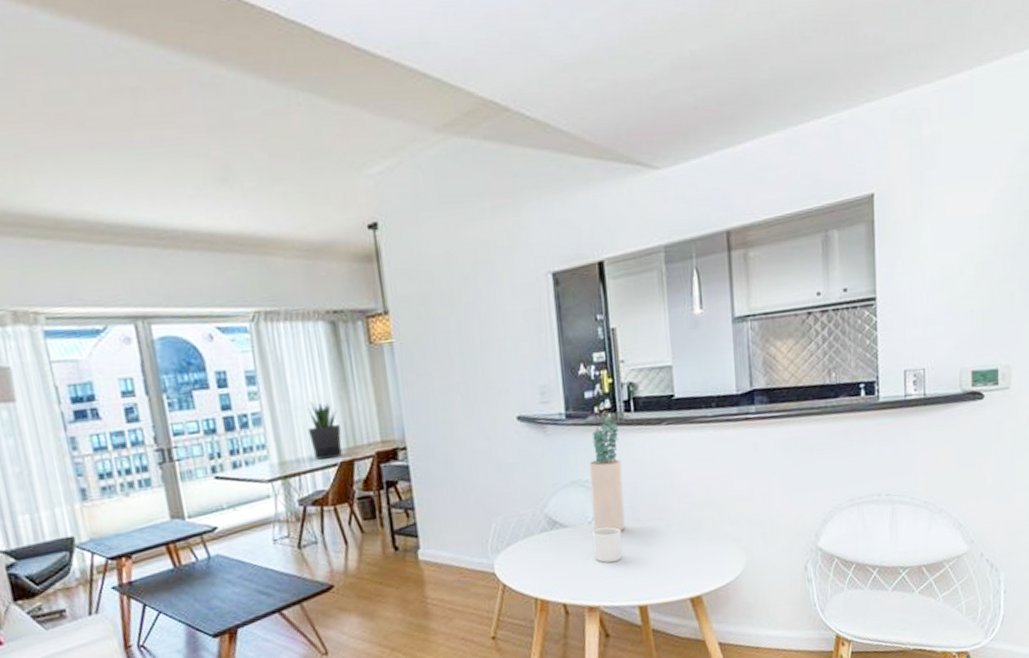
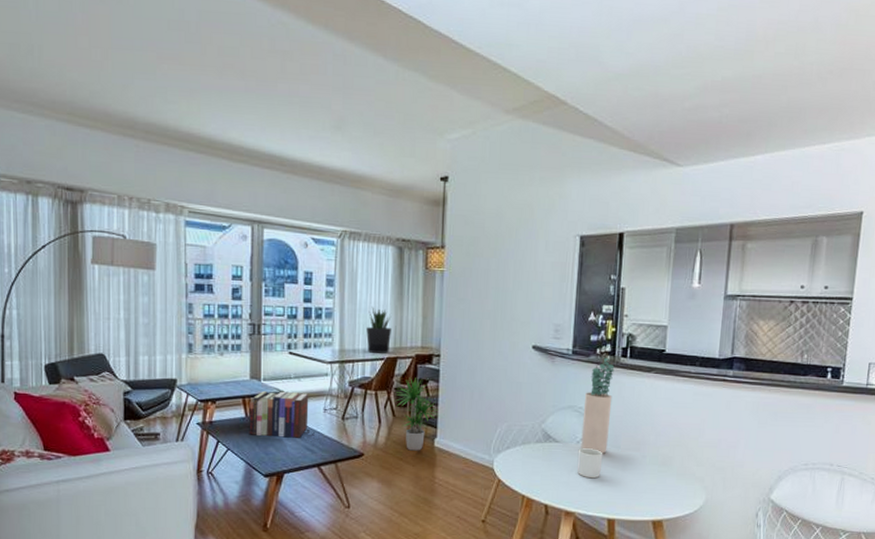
books: none [175,524,256,590] -> present [249,390,309,438]
potted plant: none [359,480,417,572] -> present [393,377,439,452]

